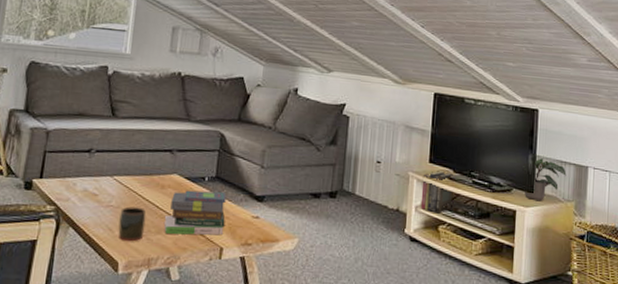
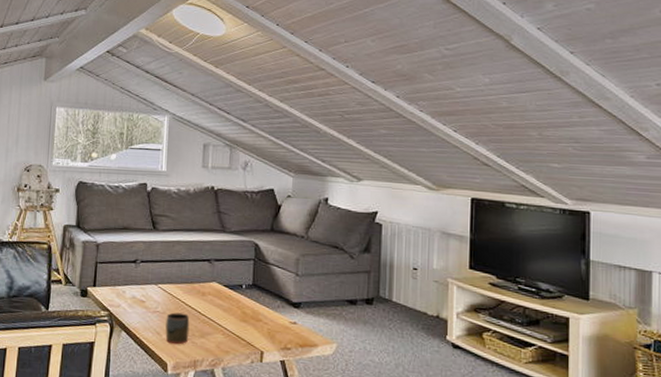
books: present [163,190,226,236] -> none [206,297,264,340]
books: present [421,171,453,214] -> none [463,277,496,321]
potted plant: present [522,158,567,202] -> none [574,263,626,309]

